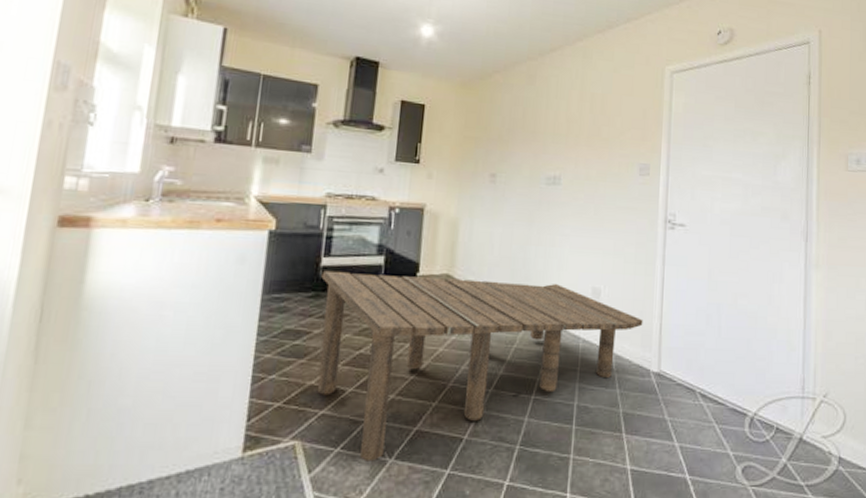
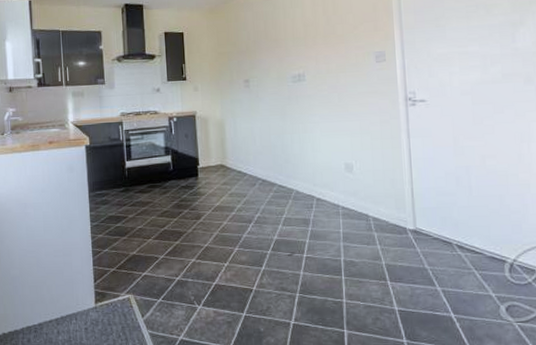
dining table: present [317,270,643,462] -> none [127,164,395,308]

